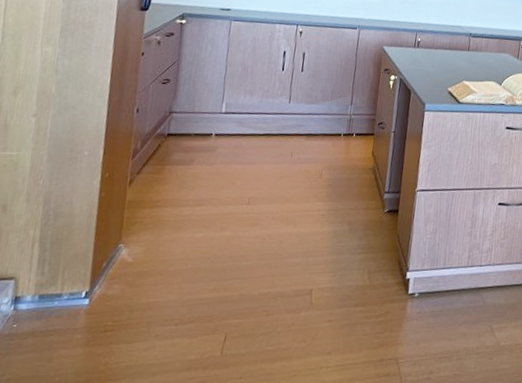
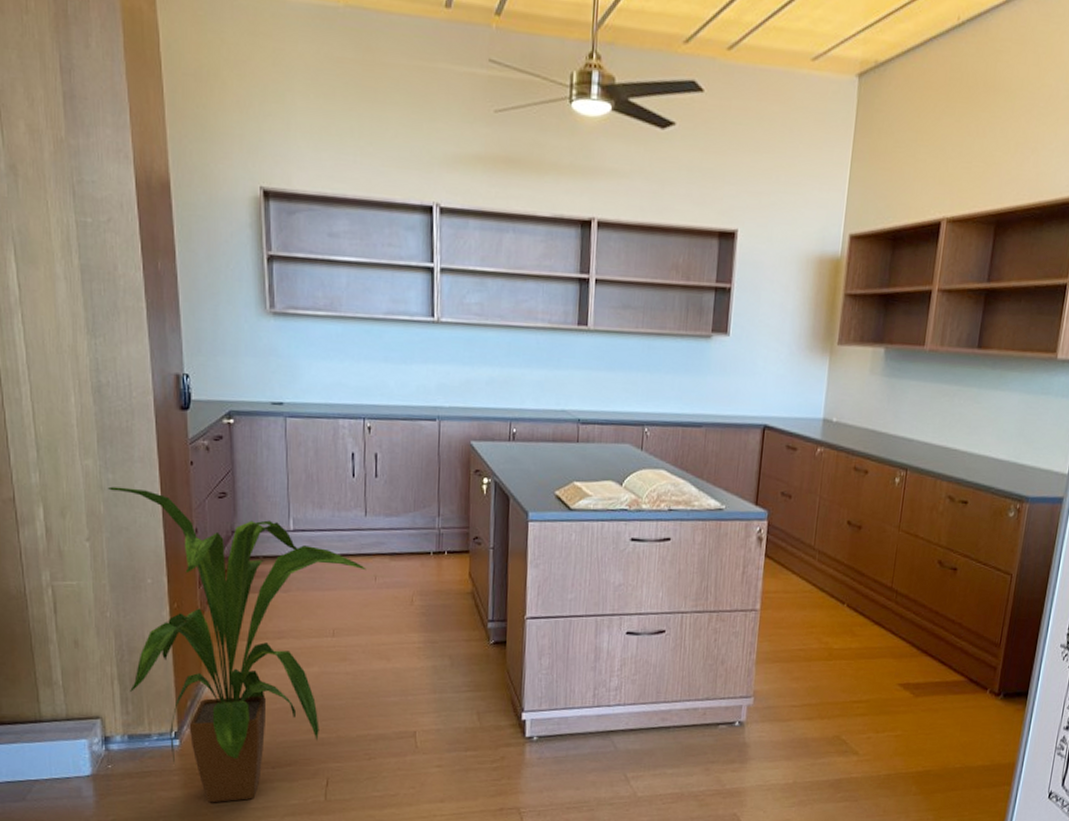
house plant: none [49,70,285,360] -> present [107,486,367,803]

